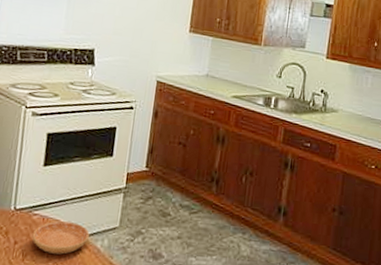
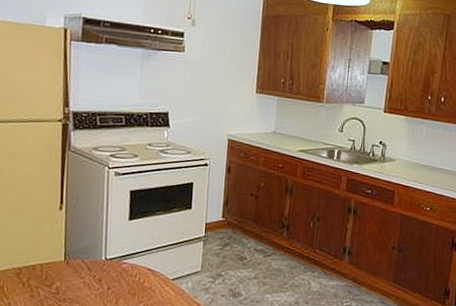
saucer: present [32,221,90,255] -> none [123,268,175,297]

